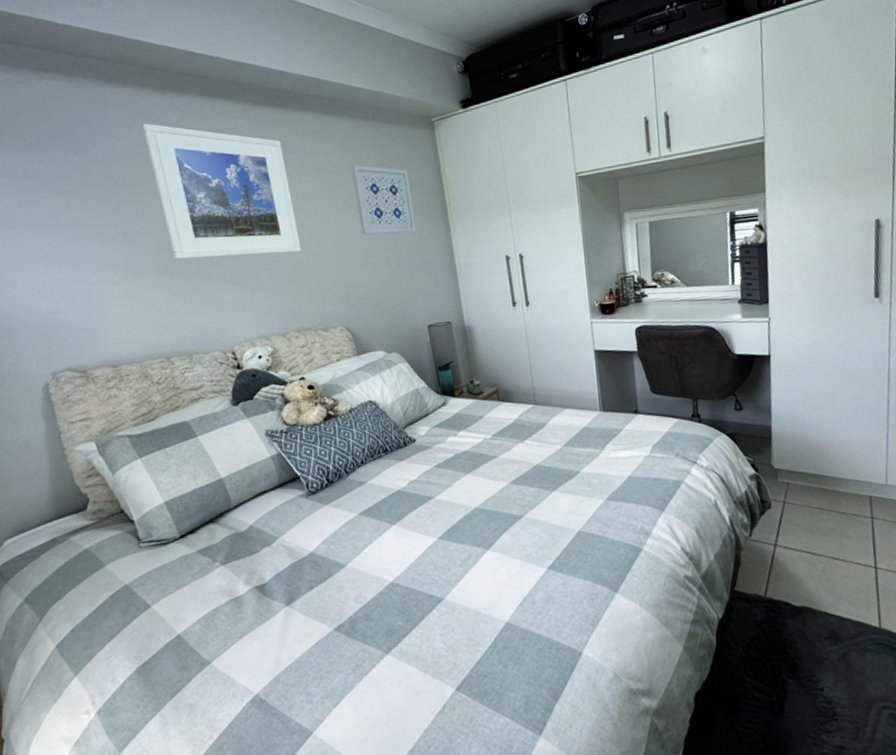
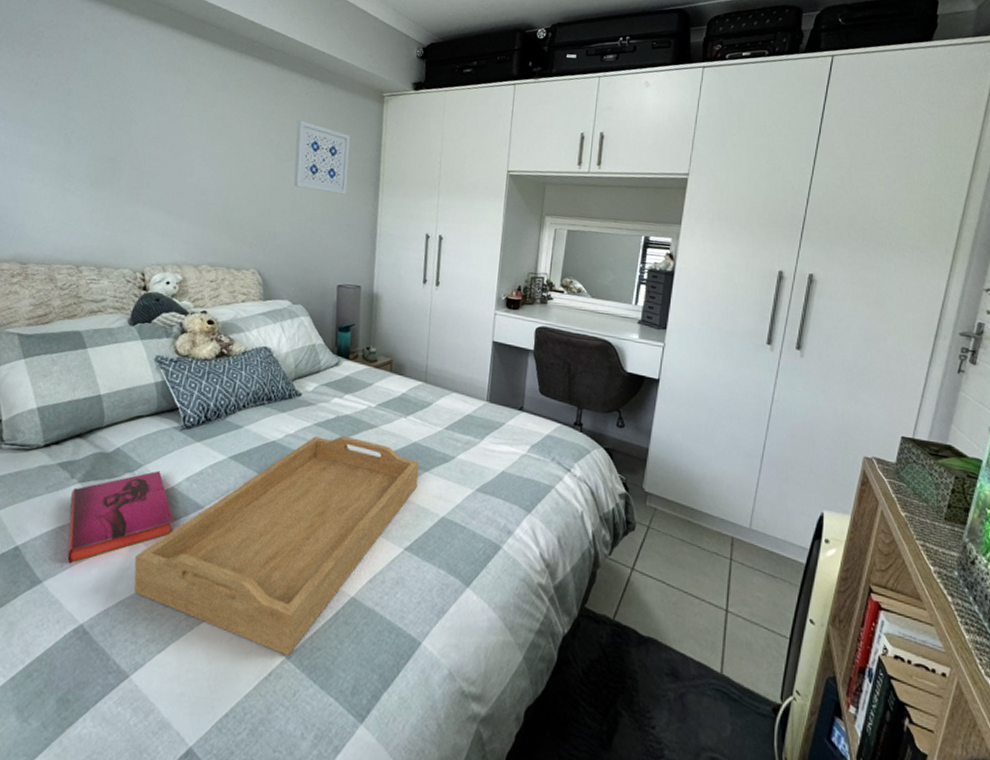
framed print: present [142,123,301,260] -> none [107,42,237,191]
hardback book: none [217,539,322,642] -> present [67,470,174,564]
serving tray: none [291,471,548,688] -> present [134,435,420,656]

